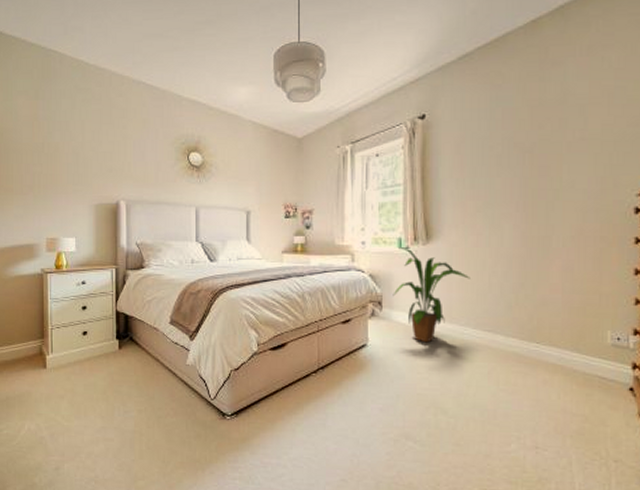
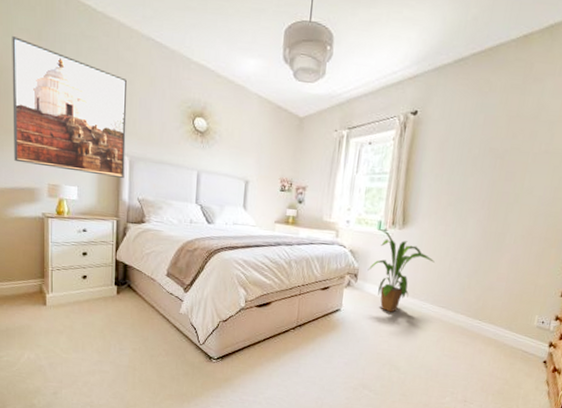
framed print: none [11,98,122,223] -> present [12,35,128,178]

